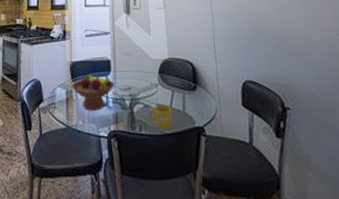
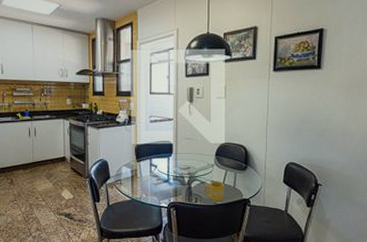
fruit bowl: present [72,73,115,111] -> none [136,154,175,186]

